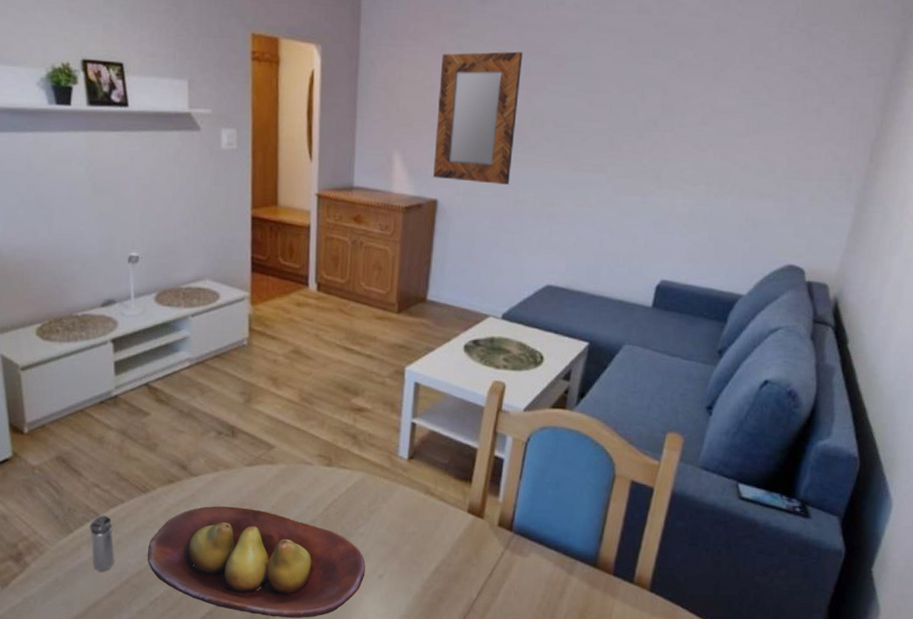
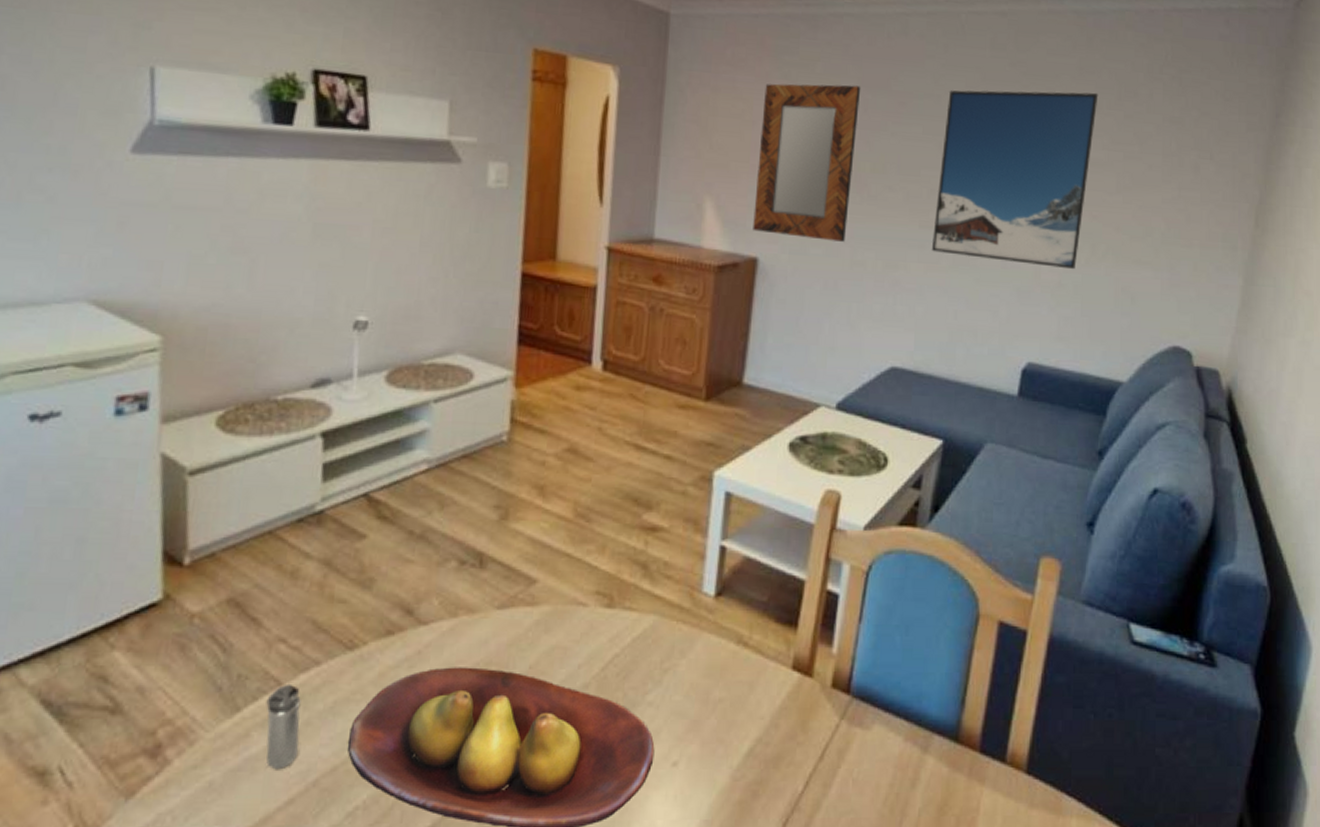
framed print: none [582,48,733,203] -> present [932,90,1099,270]

